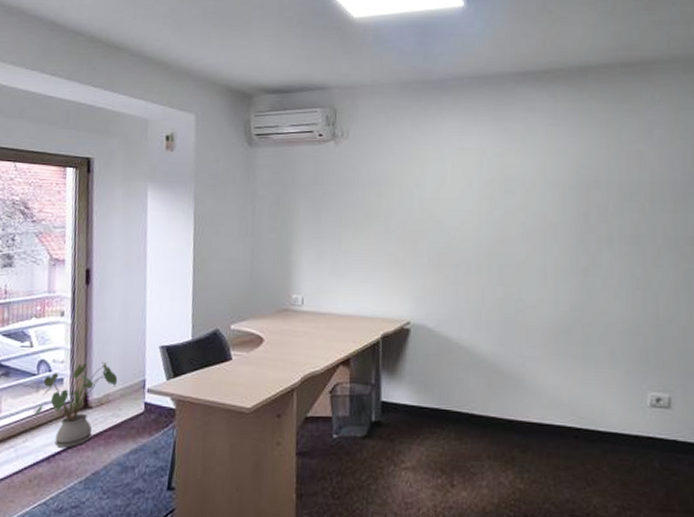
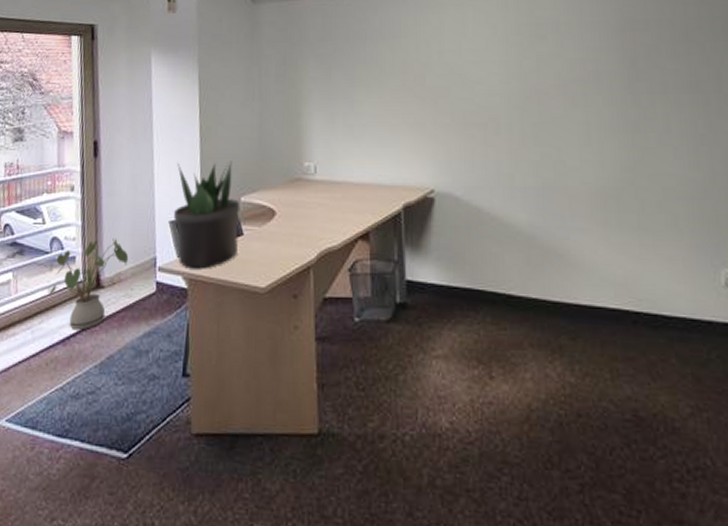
planter: none [164,292,230,390] -> present [173,161,241,268]

